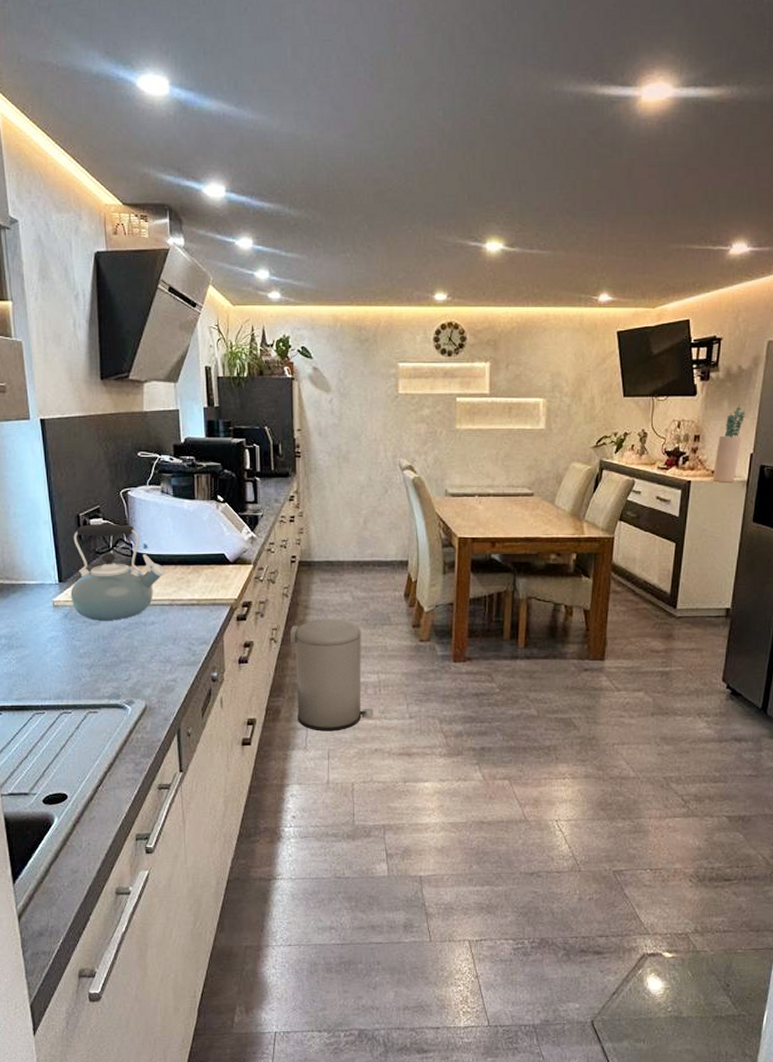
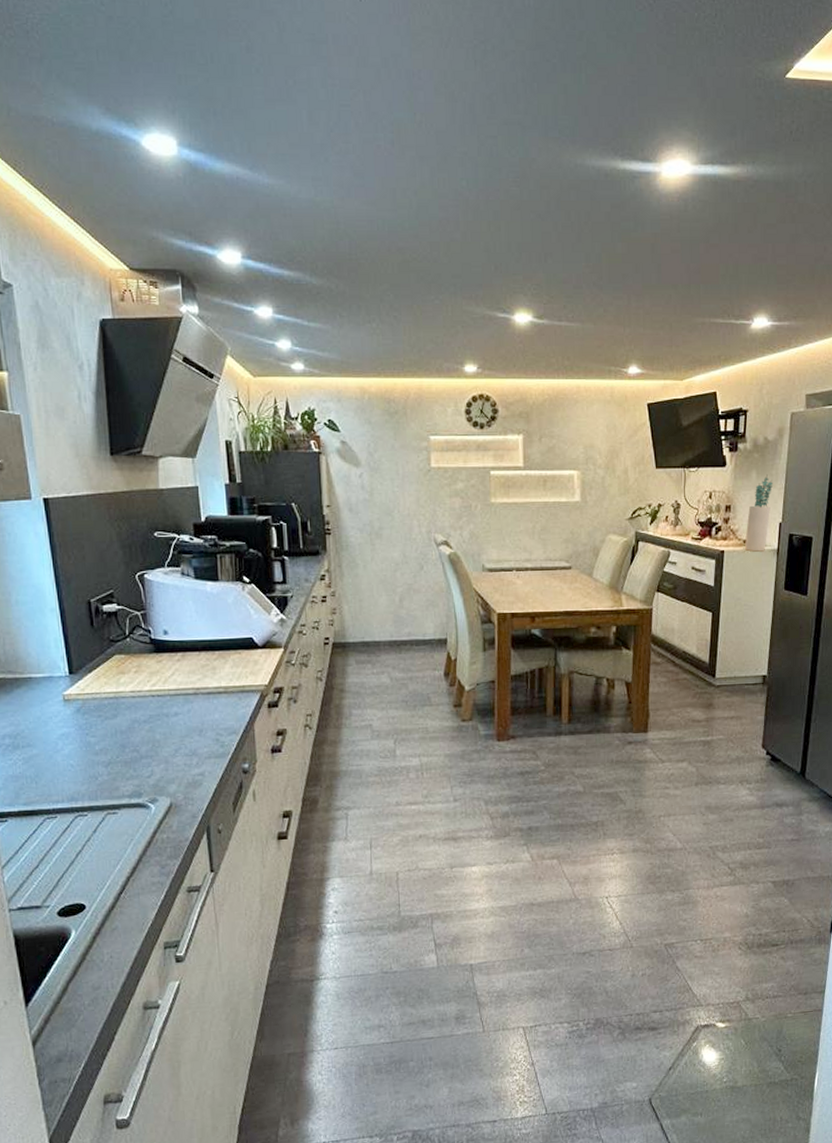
kettle: present [70,524,165,620] -> none [83,609,189,714]
pedal bin: present [290,619,374,731] -> none [326,702,417,820]

